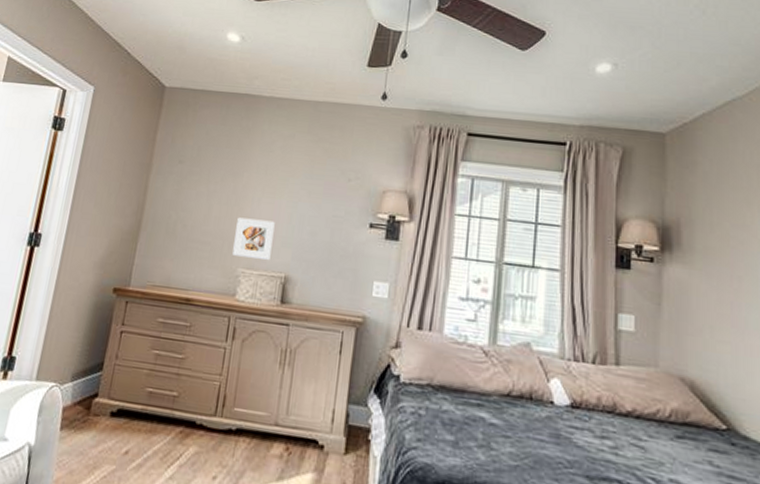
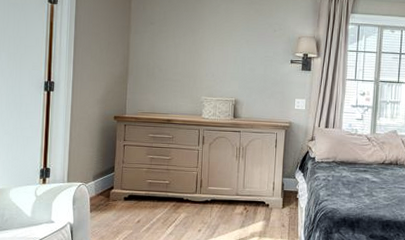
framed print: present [232,217,275,260] -> none [197,61,225,89]

